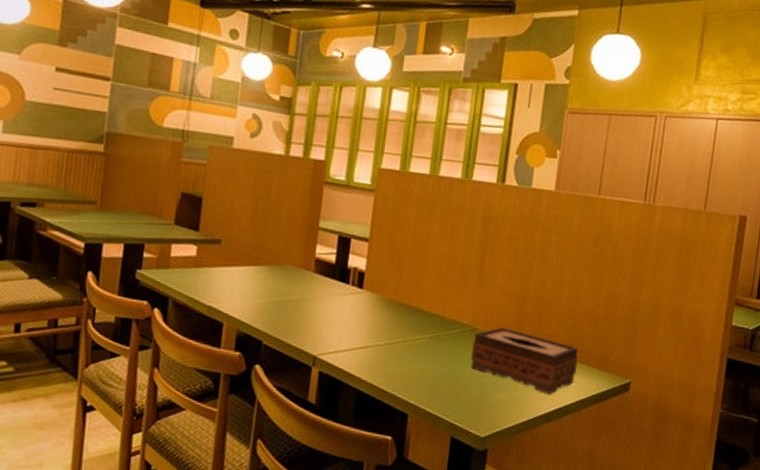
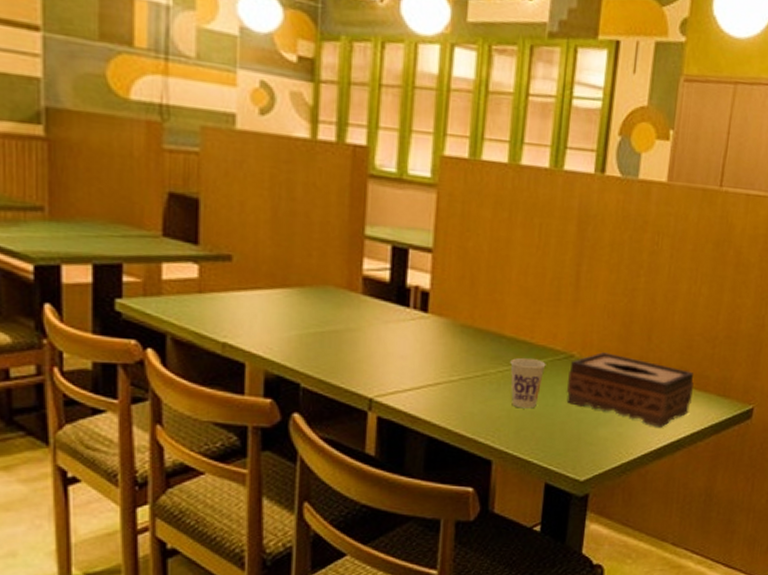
cup: none [425,328,455,372] -> present [510,357,546,409]

